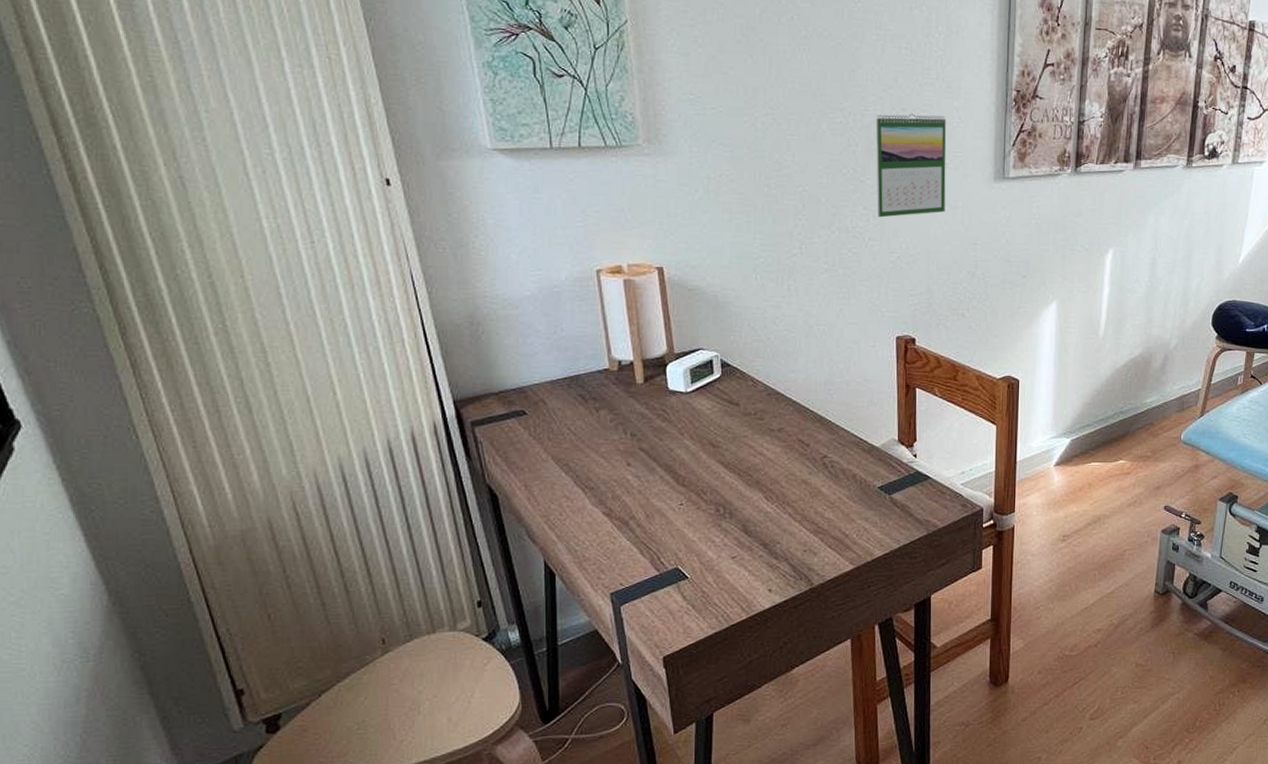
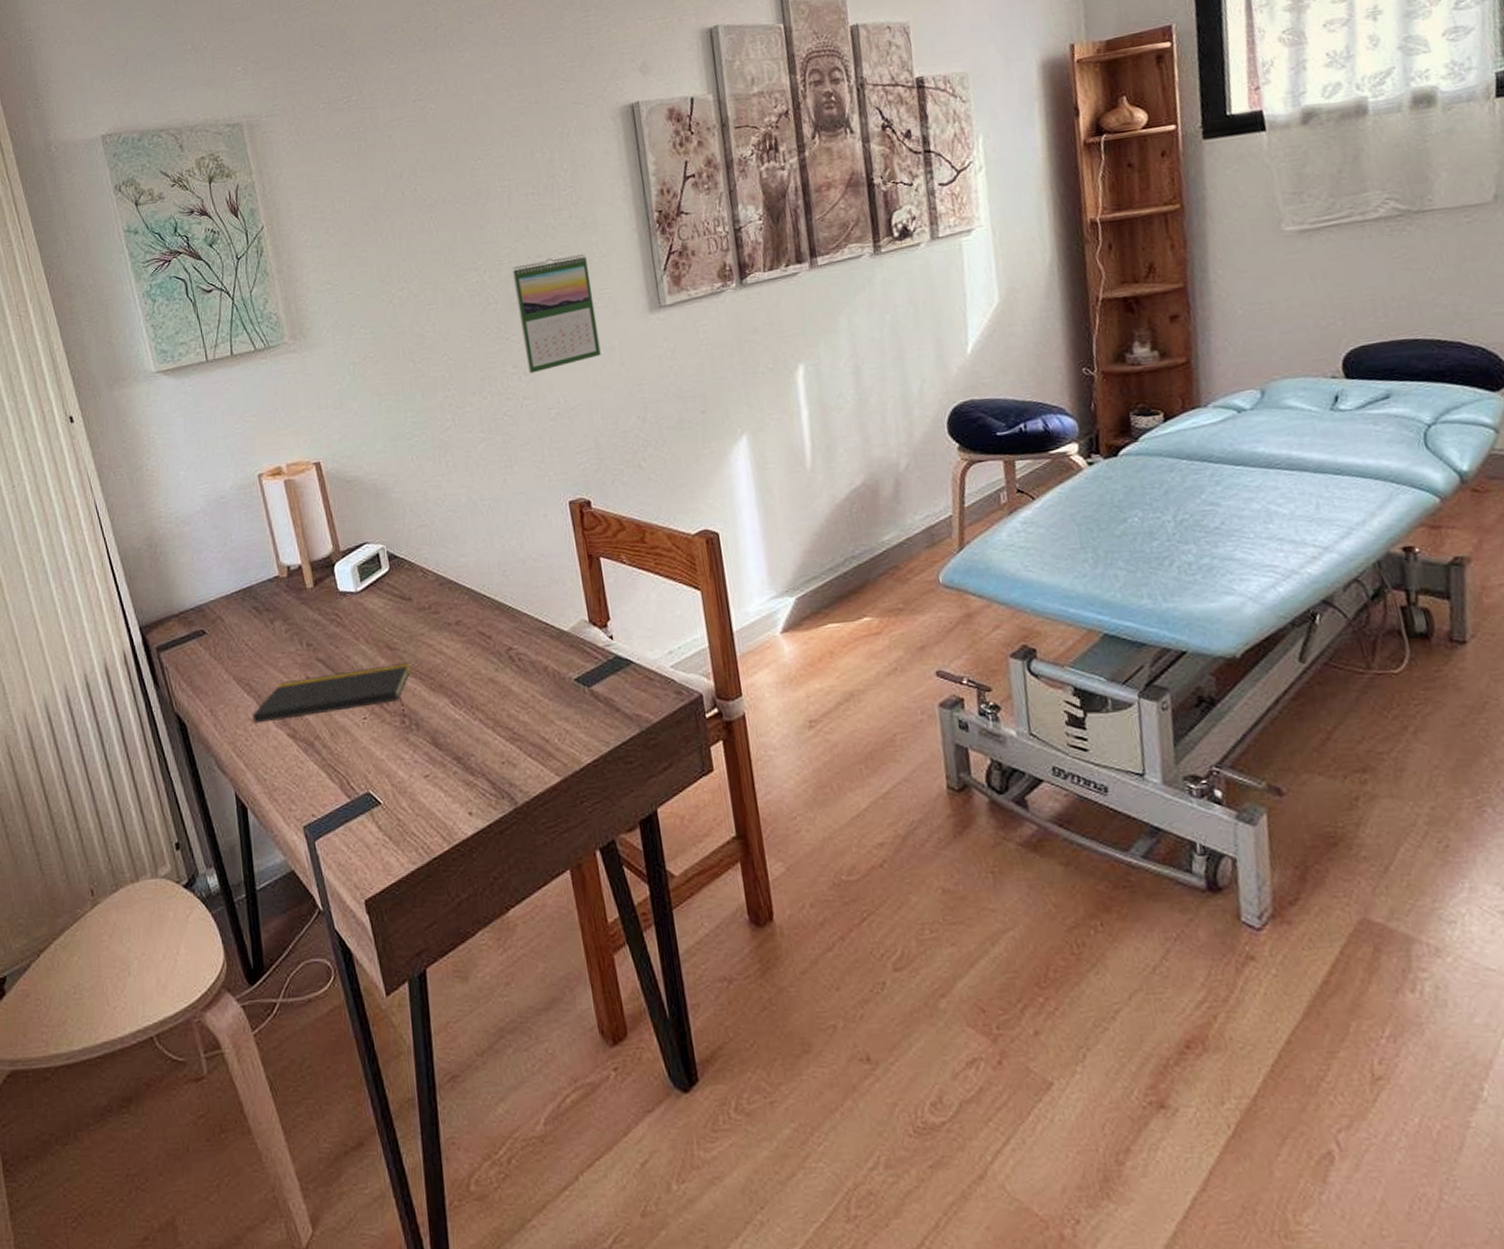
notepad: none [569,459,730,506] -> present [252,662,410,724]

